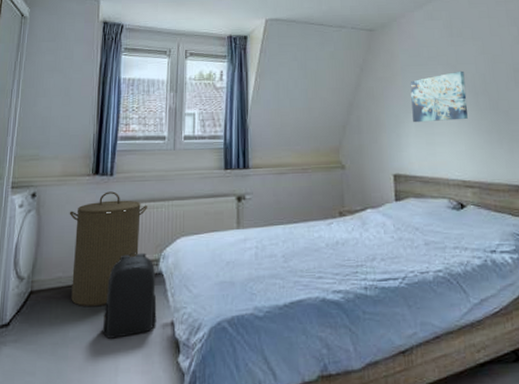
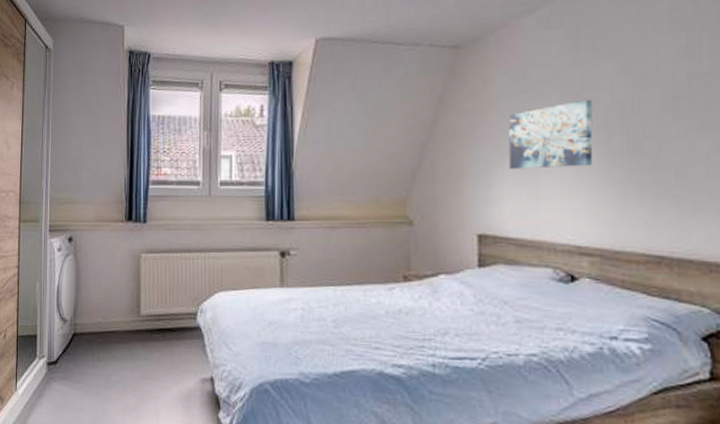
laundry hamper: present [69,191,148,307] -> none [105,239,184,355]
backpack: present [102,252,157,339] -> none [142,303,196,387]

